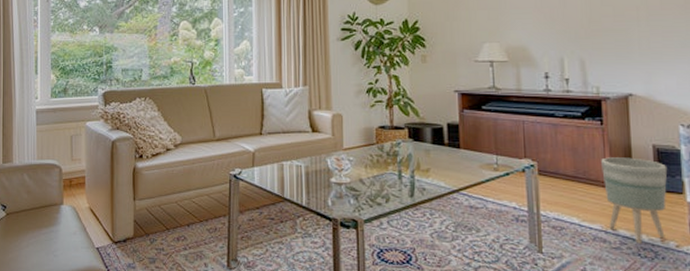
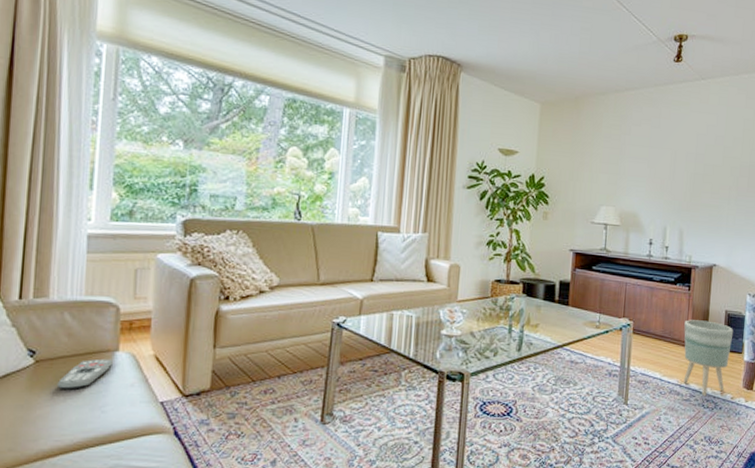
remote control: none [22,211,61,237] -> present [56,358,114,390]

